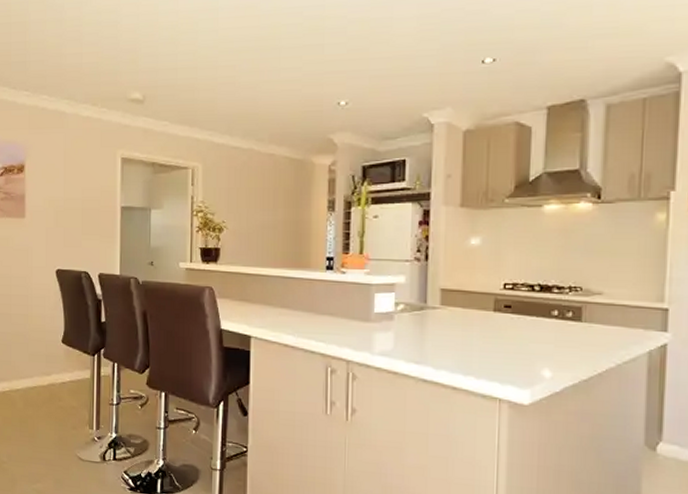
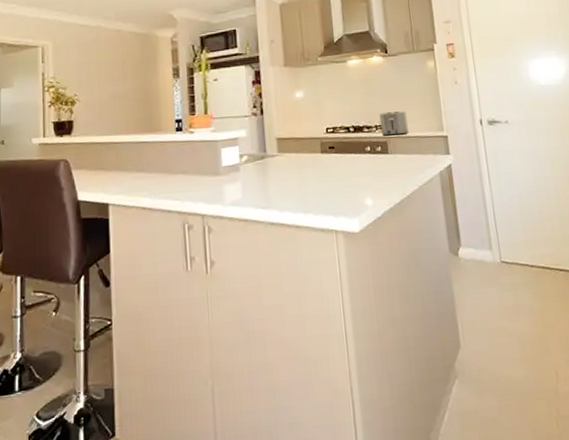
toaster: none [575,272,615,301] -> present [379,111,409,136]

